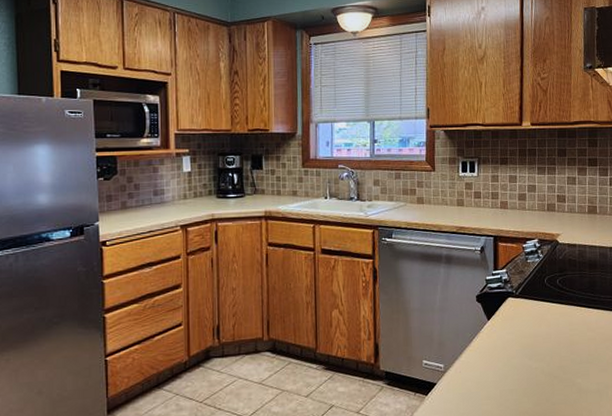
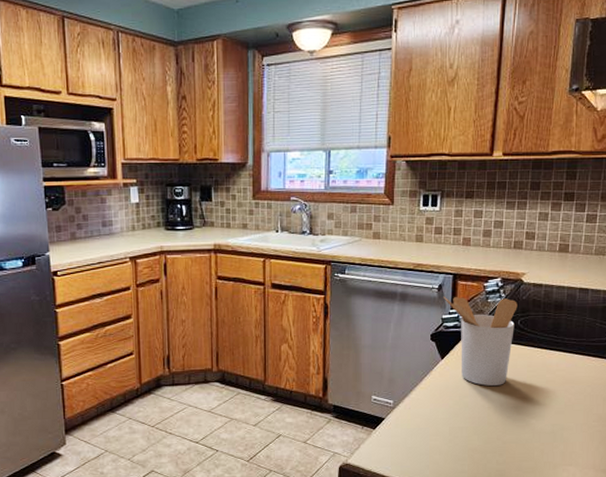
utensil holder: none [485,257,555,347] -> present [443,296,518,387]

